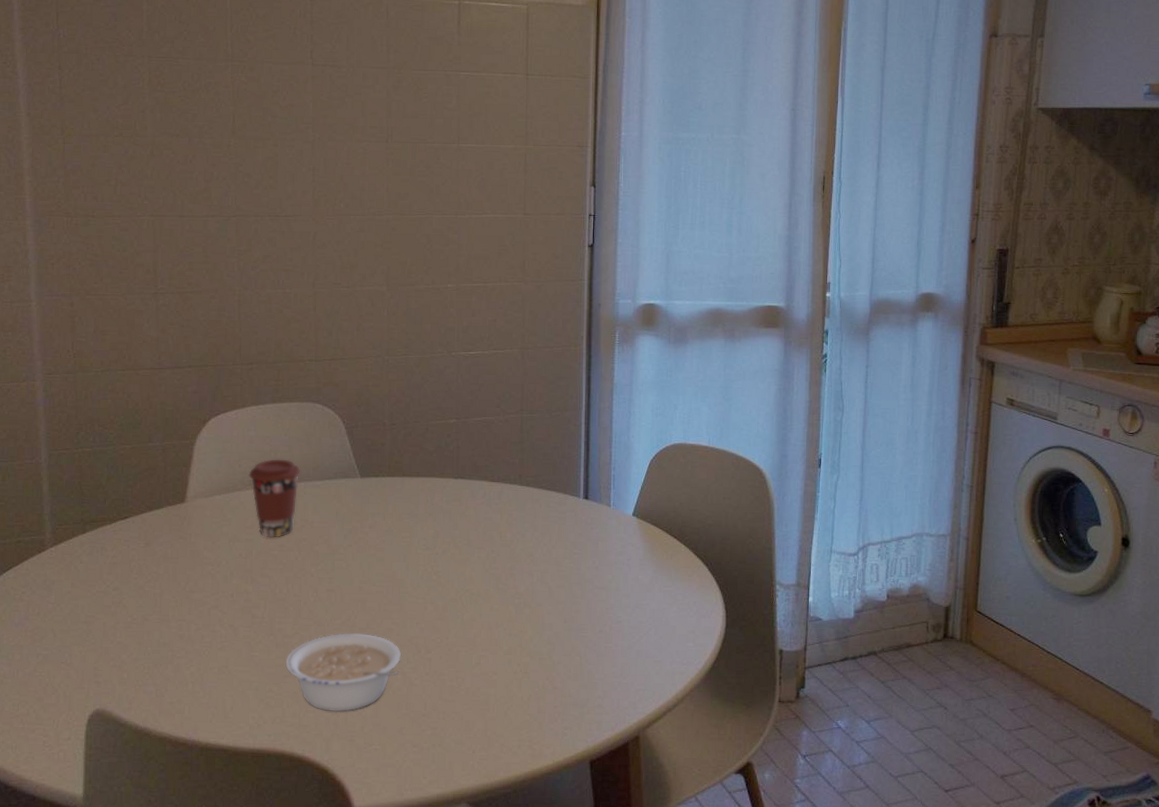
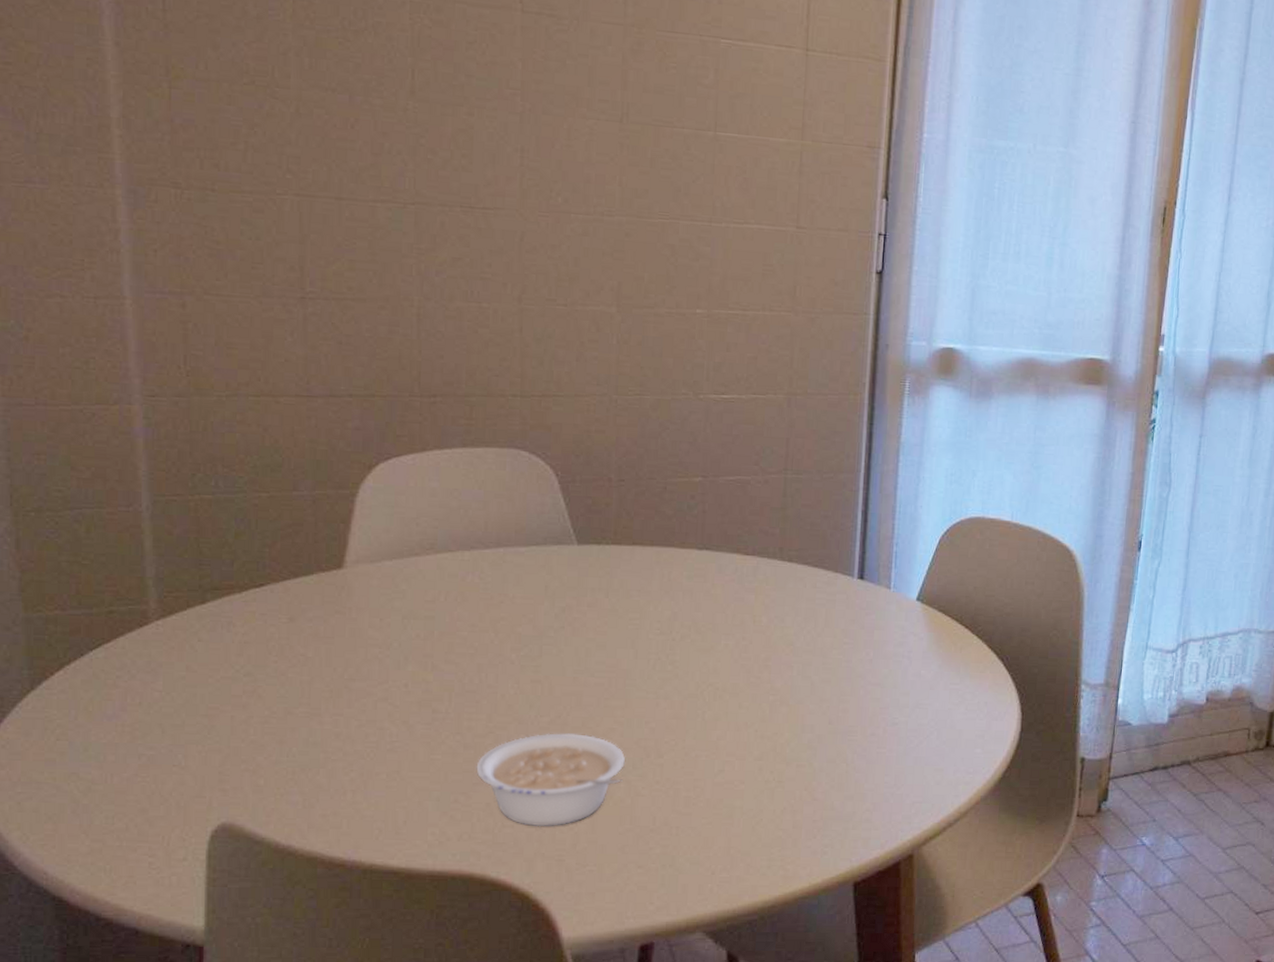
coffee cup: present [248,459,301,538] -> none [429,517,500,616]

